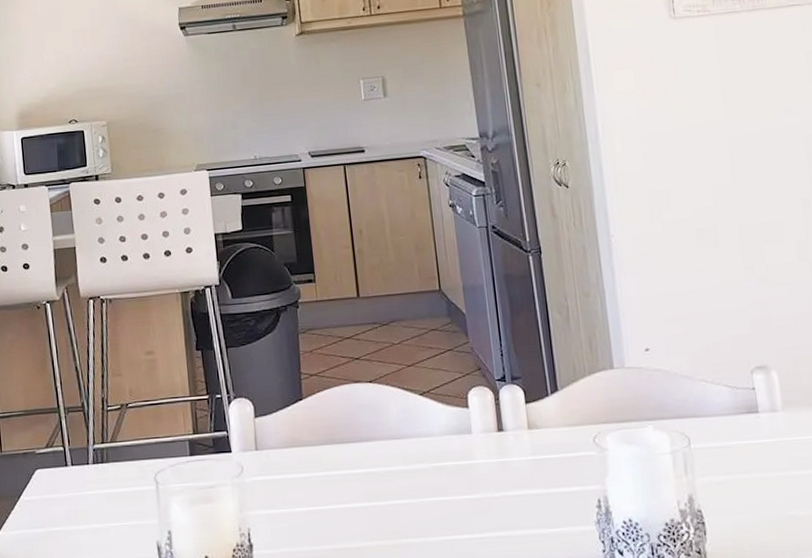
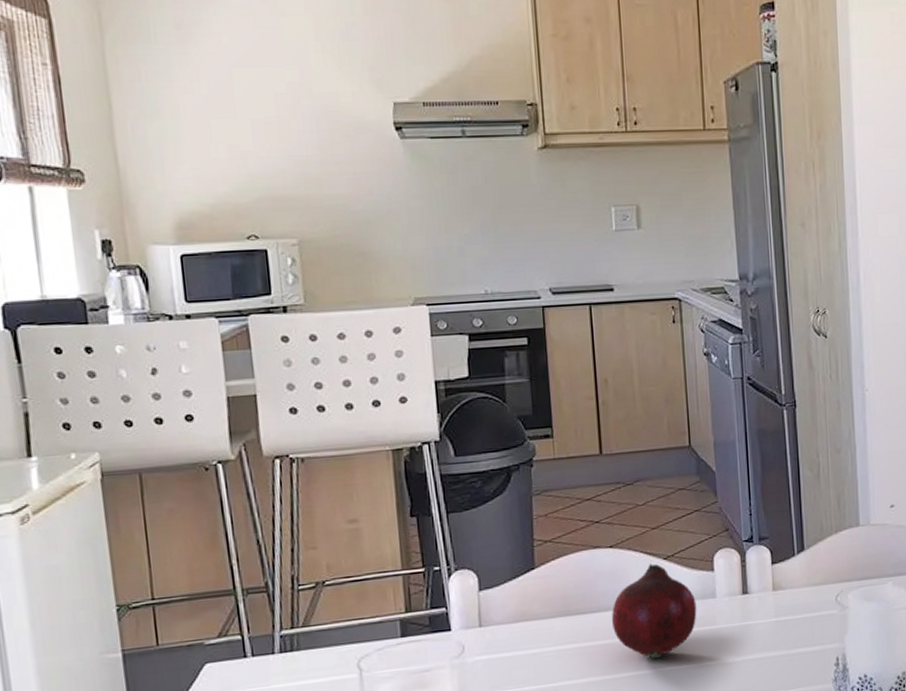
fruit: none [373,399,454,489] -> present [611,564,697,659]

